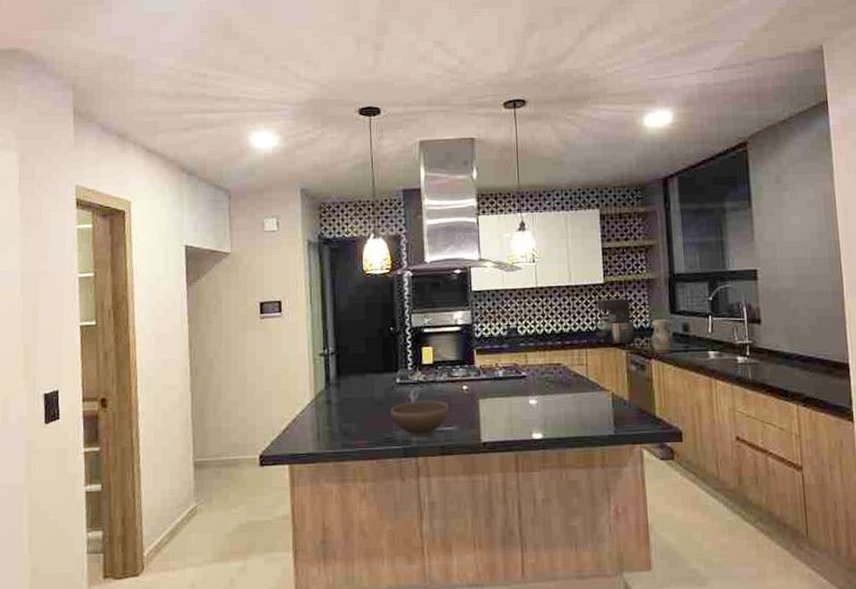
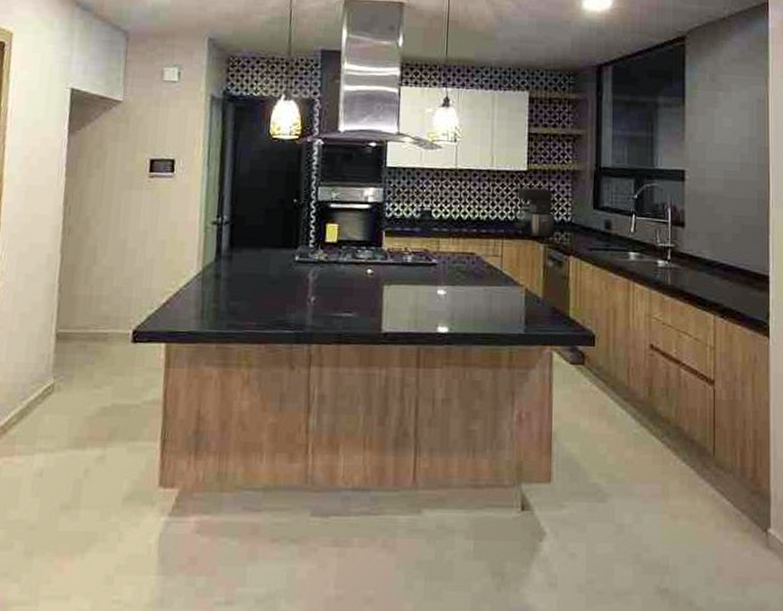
bowl: present [390,400,449,437] -> none [285,282,350,322]
ceramic pitcher: present [651,319,674,354] -> none [571,214,596,251]

